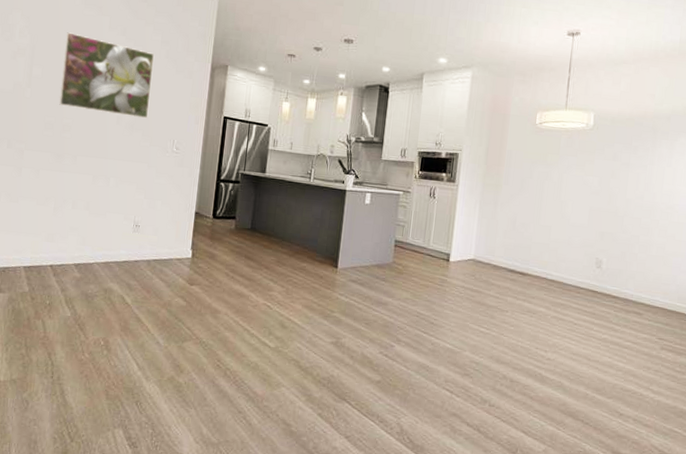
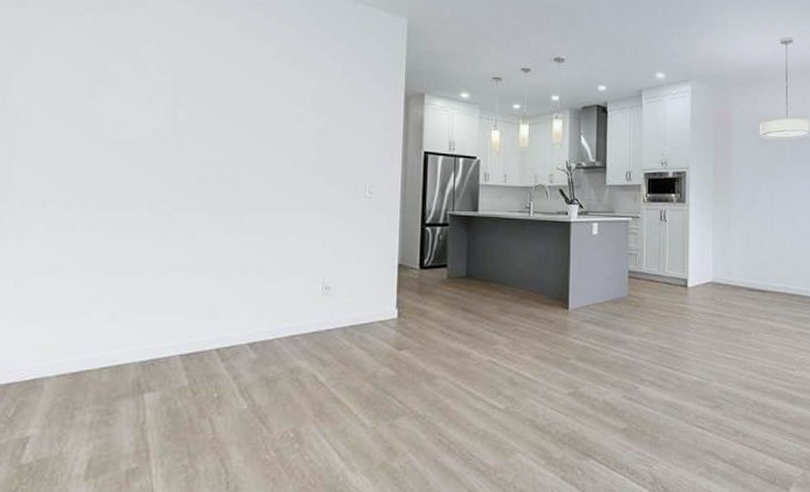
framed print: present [58,32,154,118] -> none [214,65,334,160]

